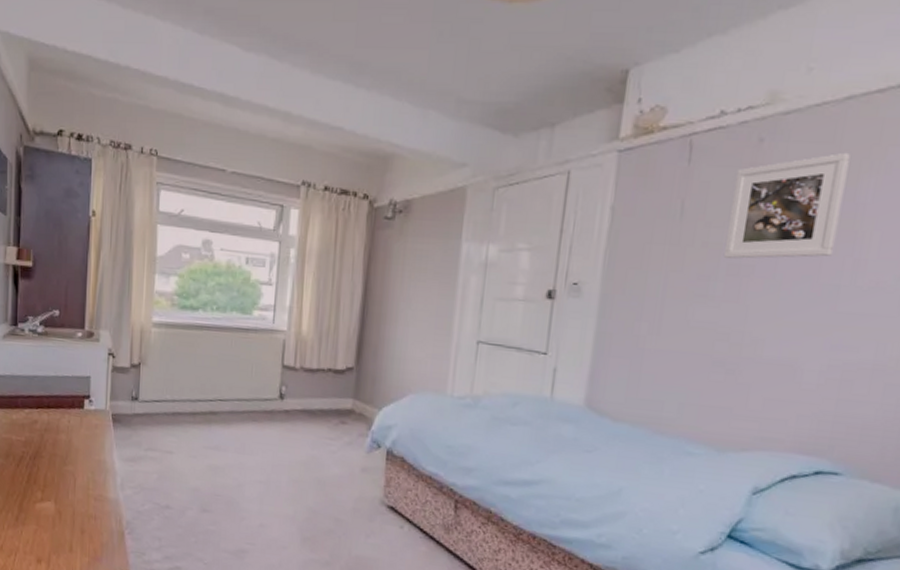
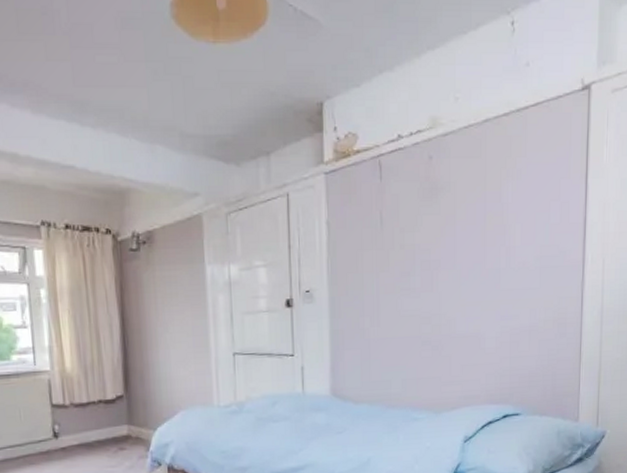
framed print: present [723,152,850,259] -> none [416,164,493,256]

